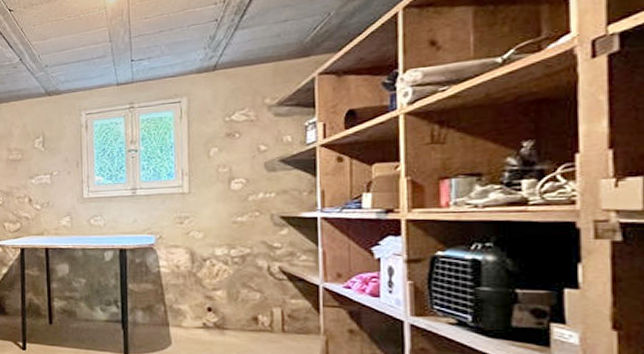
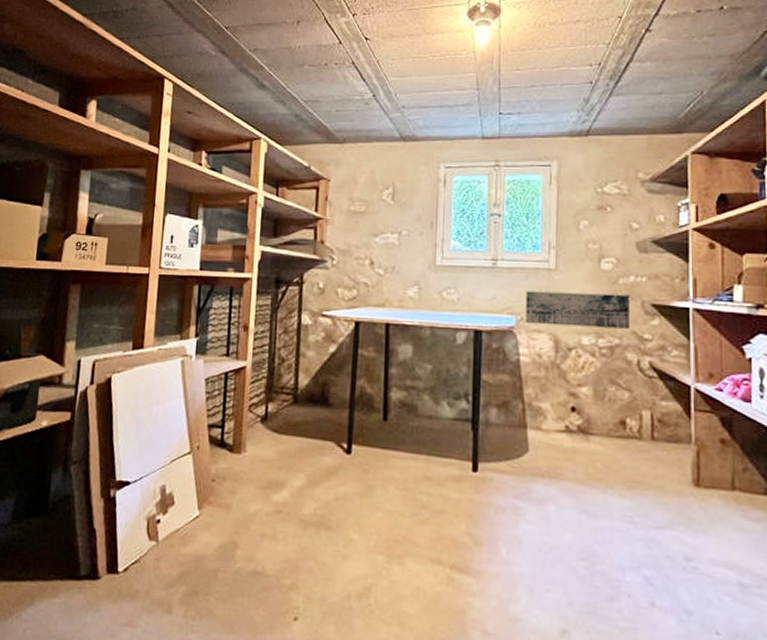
wall art: none [163,210,259,241] -> present [525,291,629,329]

